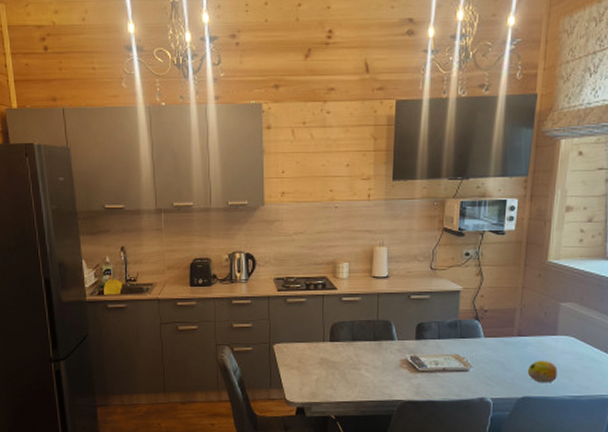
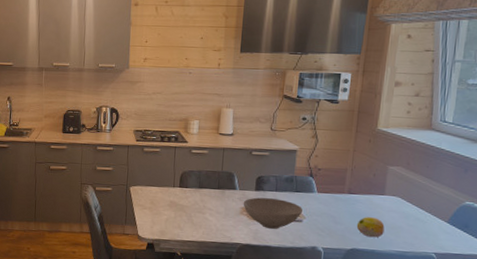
bowl: none [402,347,468,381] -> present [243,197,302,229]

